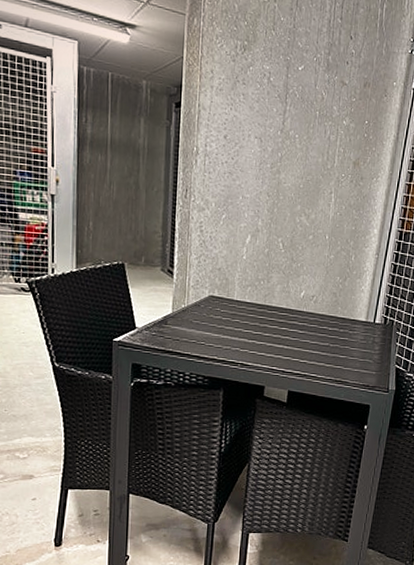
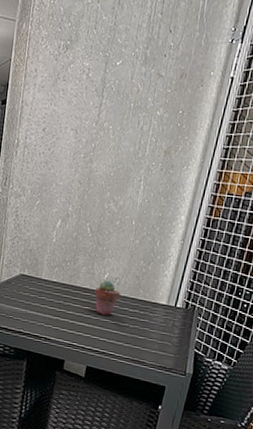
potted succulent: none [291,299,319,336] -> present [94,280,121,316]

